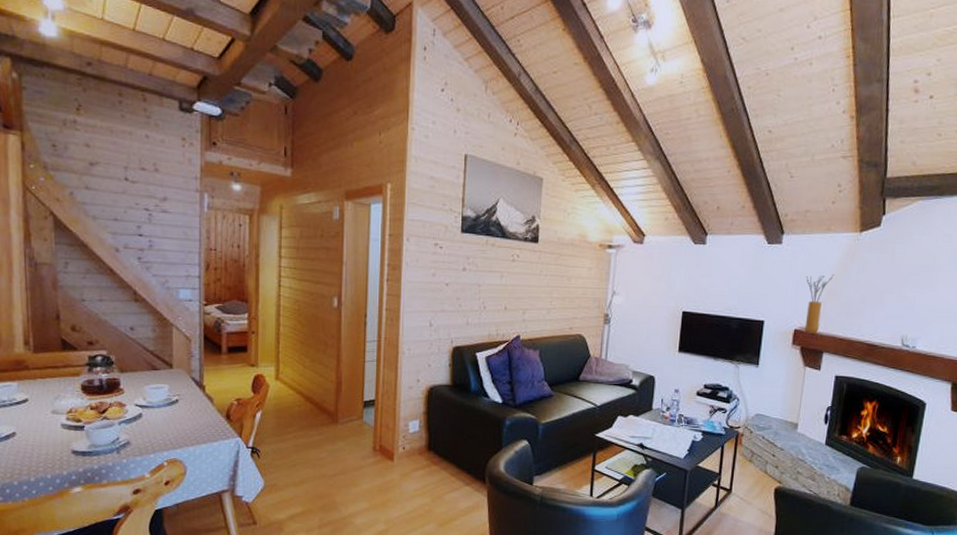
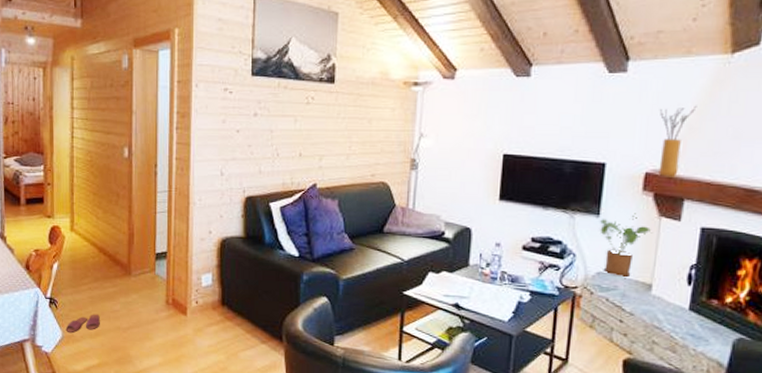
slippers: none [268,462,305,481] -> present [65,314,100,333]
house plant: none [758,363,799,419] -> present [600,213,652,278]

